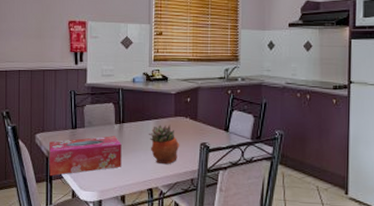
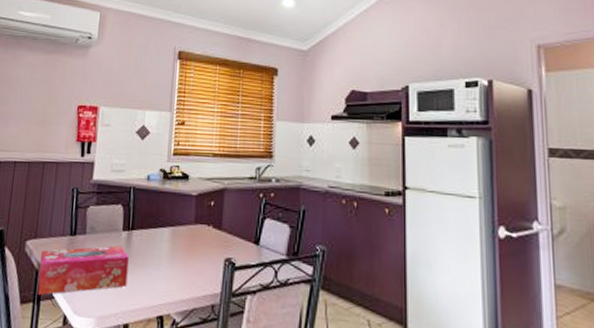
succulent planter: present [149,125,180,165] -> none [163,233,200,286]

